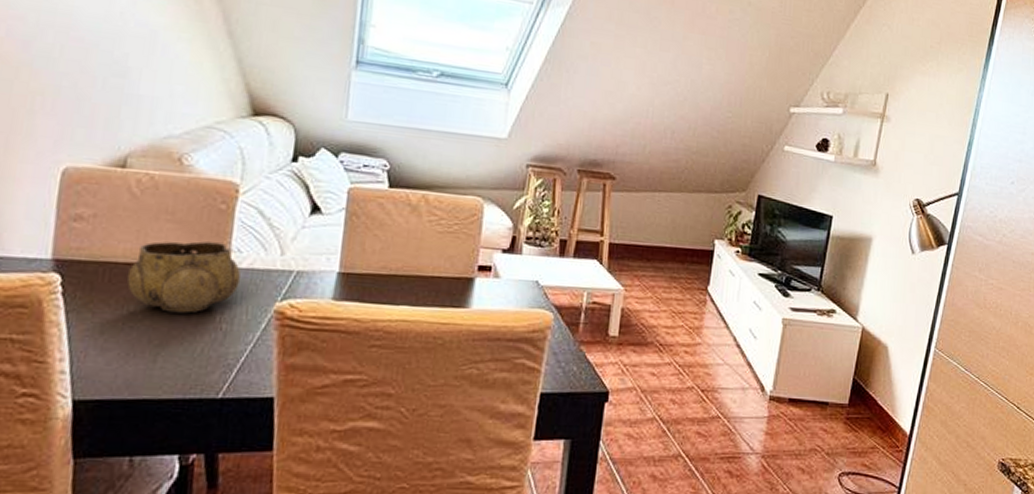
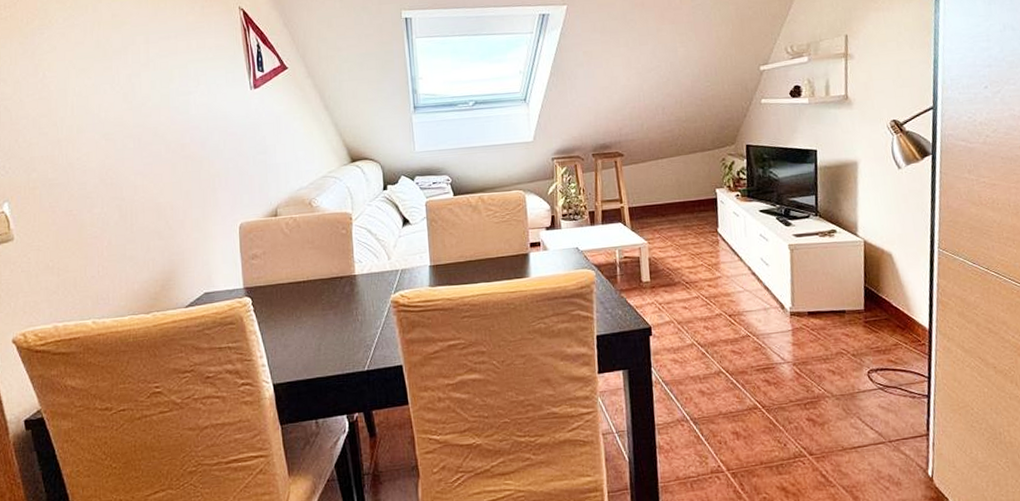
decorative bowl: present [126,241,242,314] -> none [291,258,365,313]

